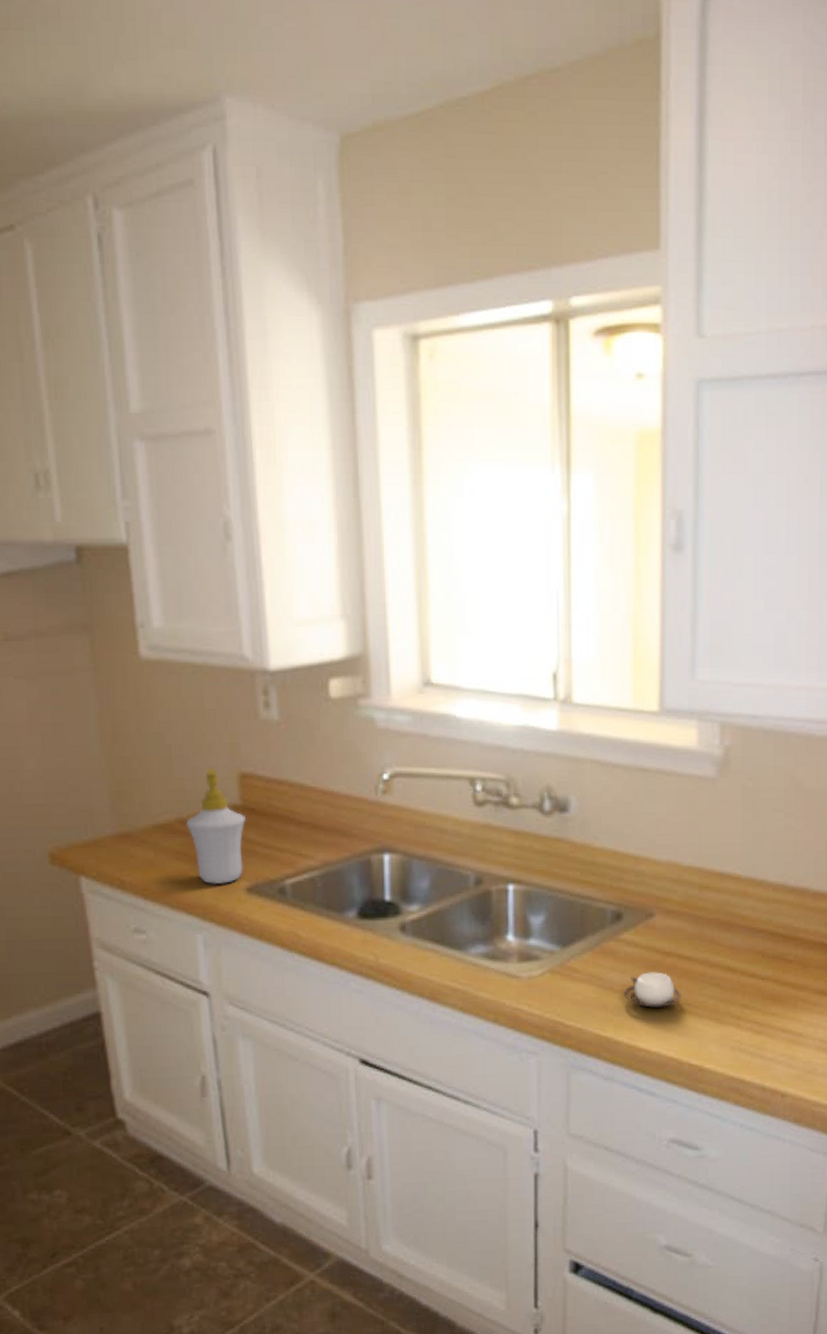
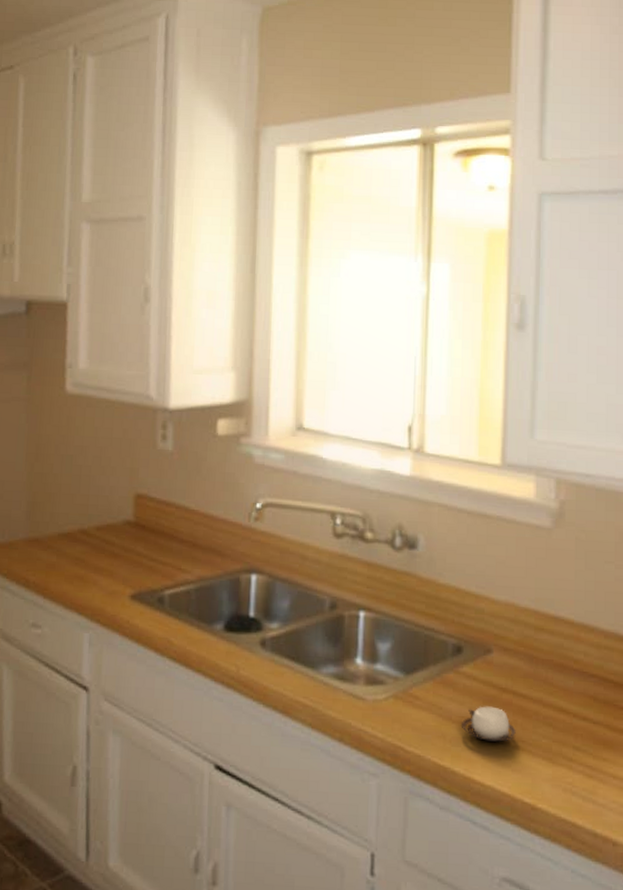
soap bottle: present [185,769,246,884] -> none [86,488,136,590]

